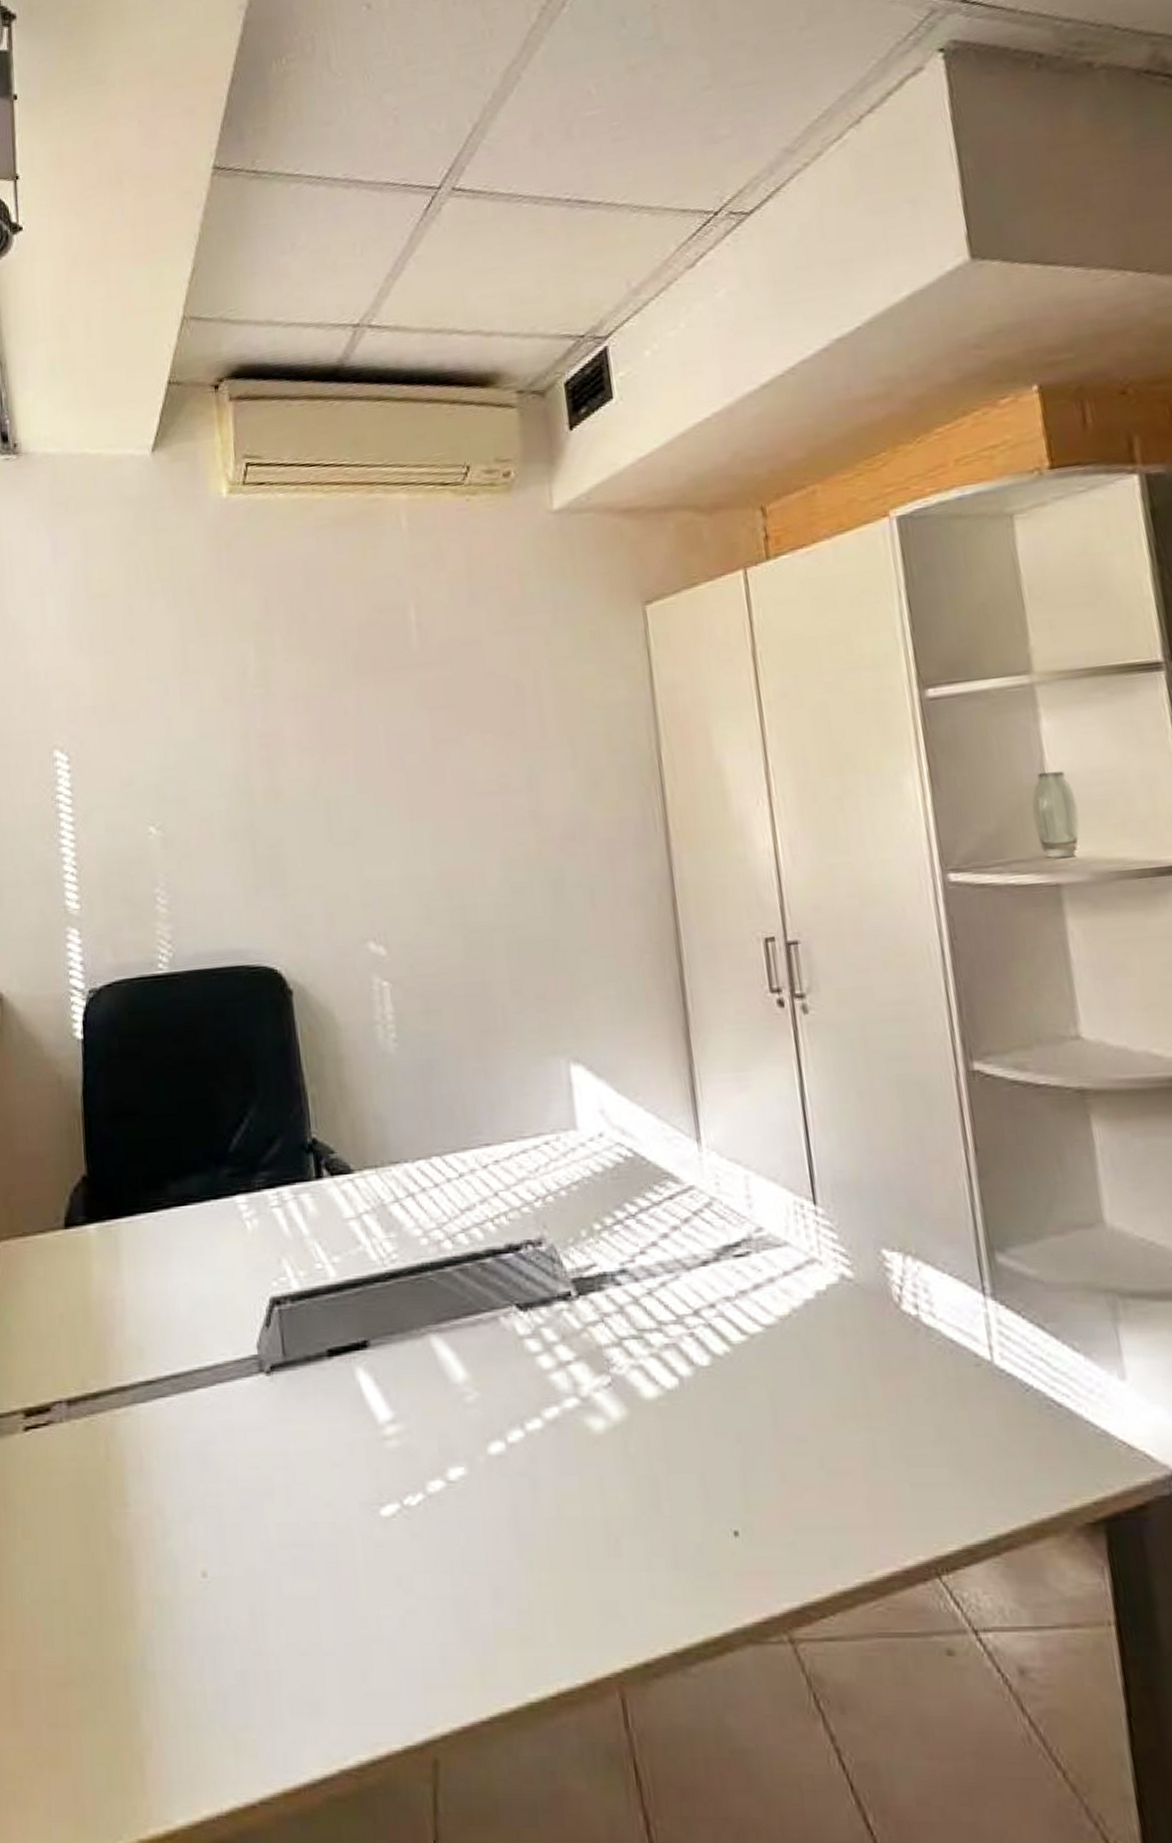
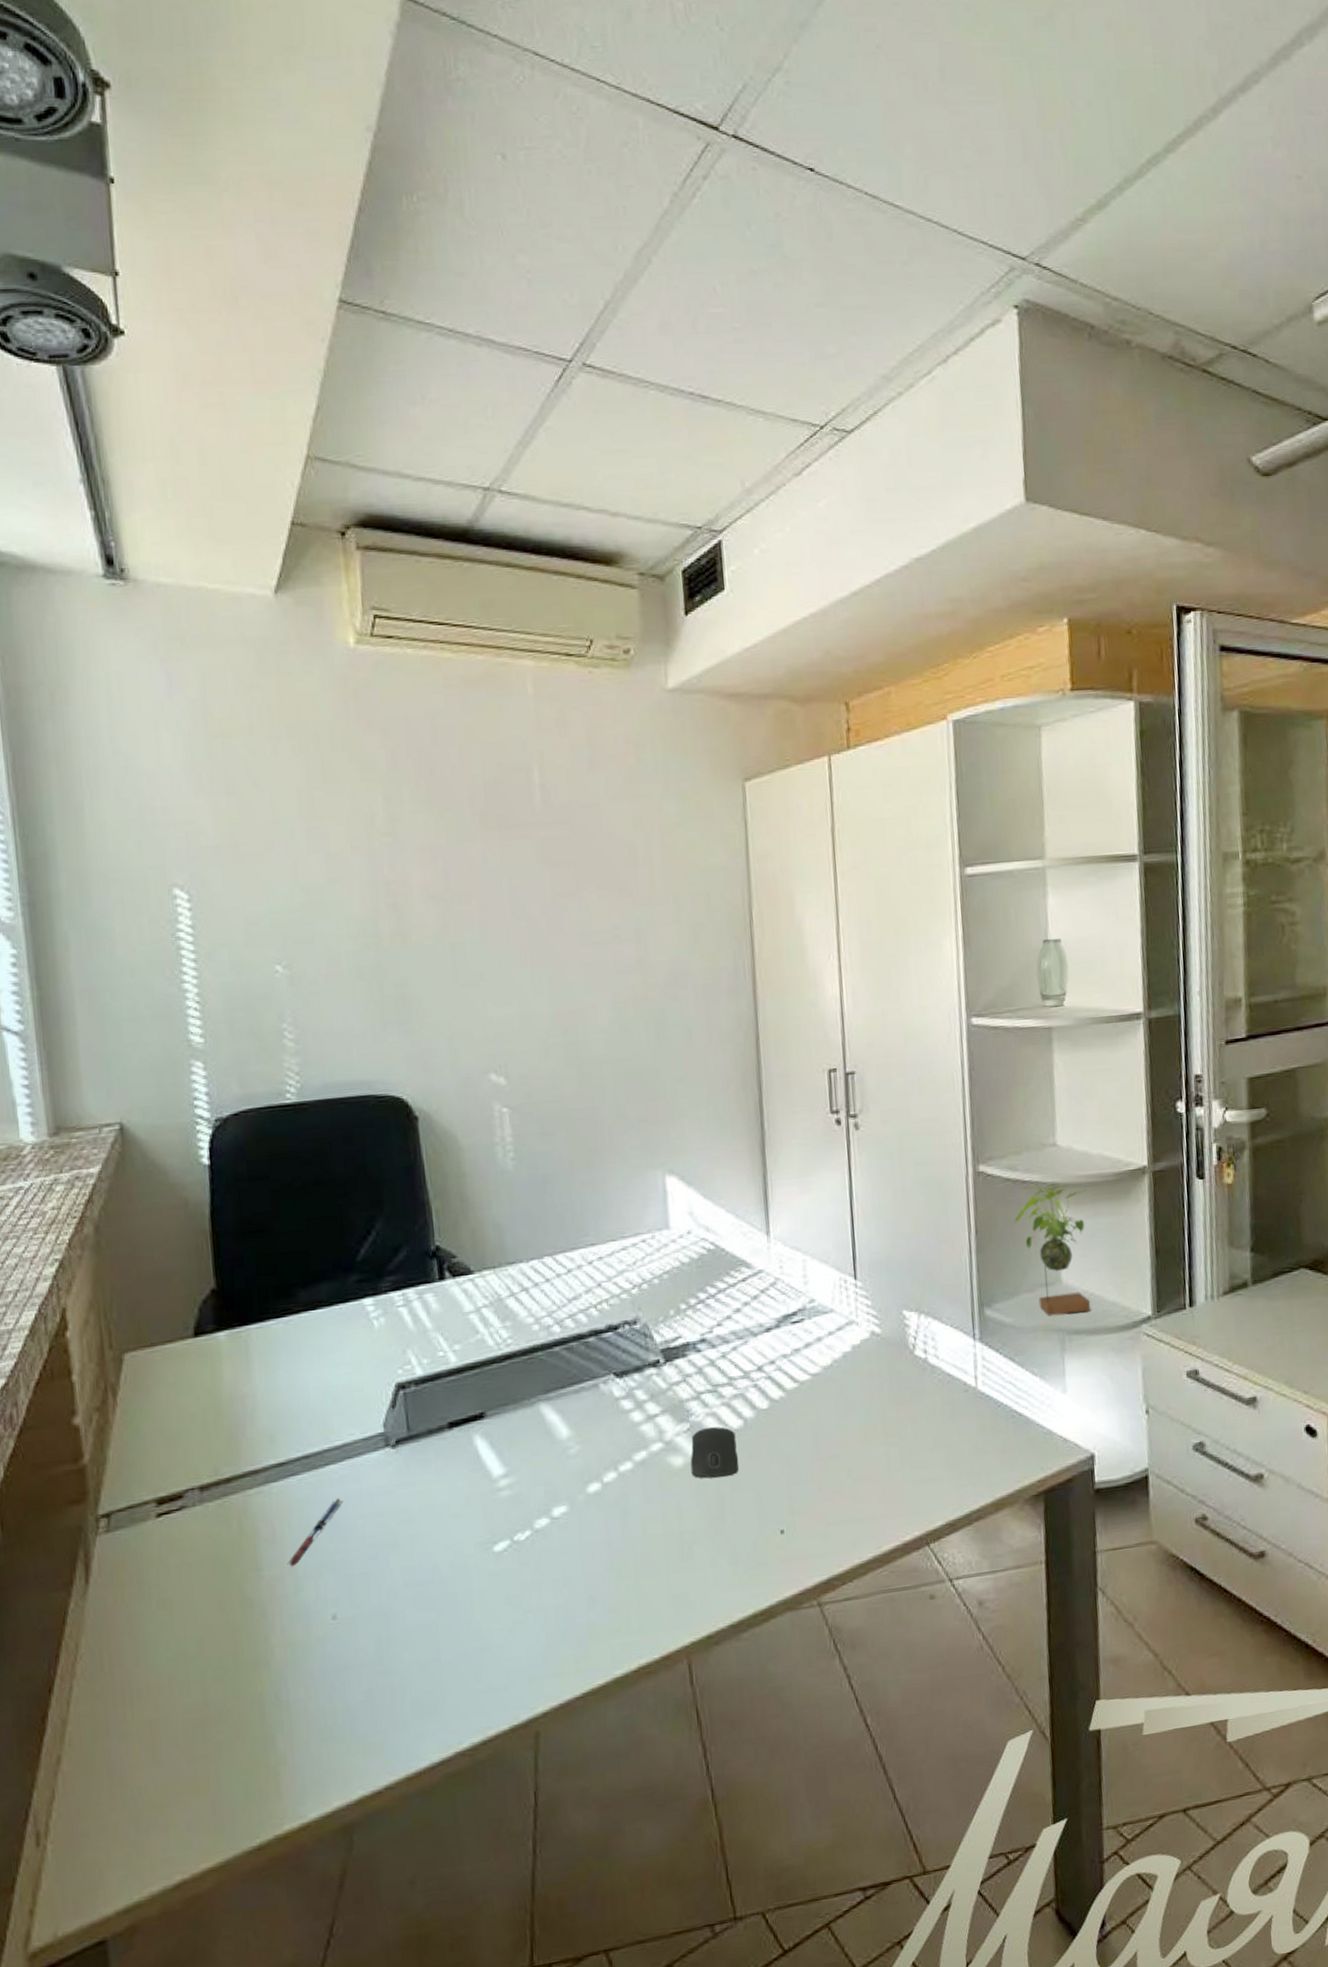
pen: none [155,1430,215,1507] -> present [287,1498,344,1567]
computer mouse: none [613,1383,675,1452] -> present [690,1426,739,1479]
plant: none [1029,1089,1152,1271] -> present [1015,1183,1090,1317]

